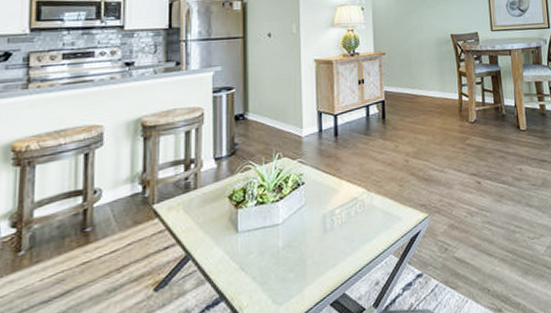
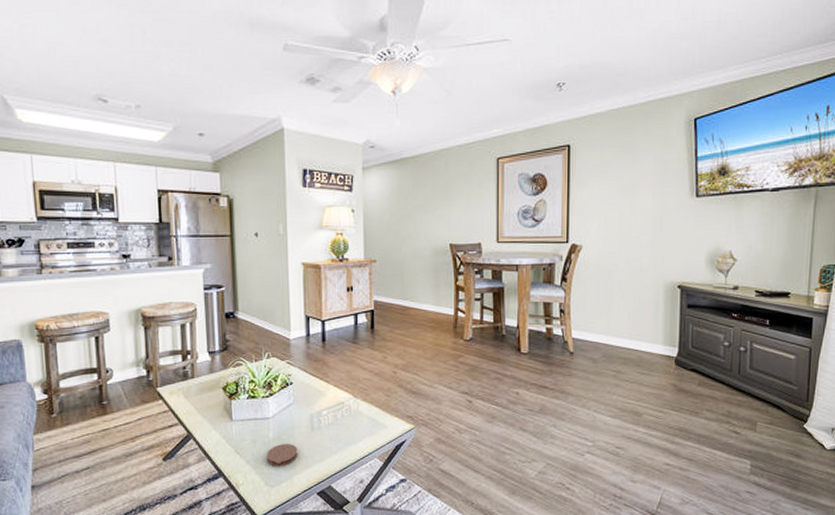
coaster: none [275,250,309,280] -> present [267,444,298,466]

